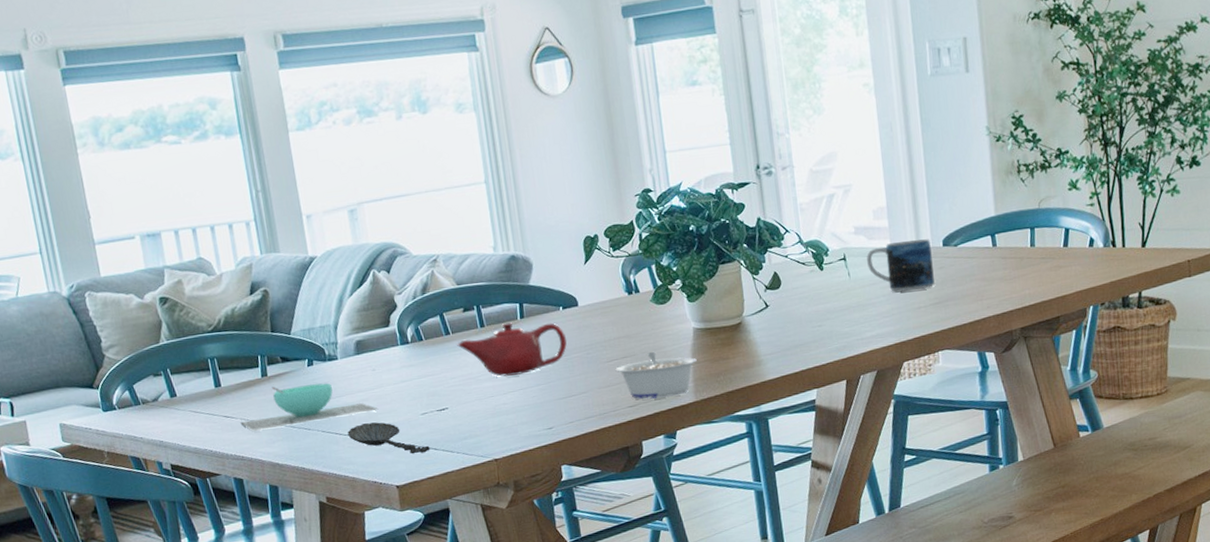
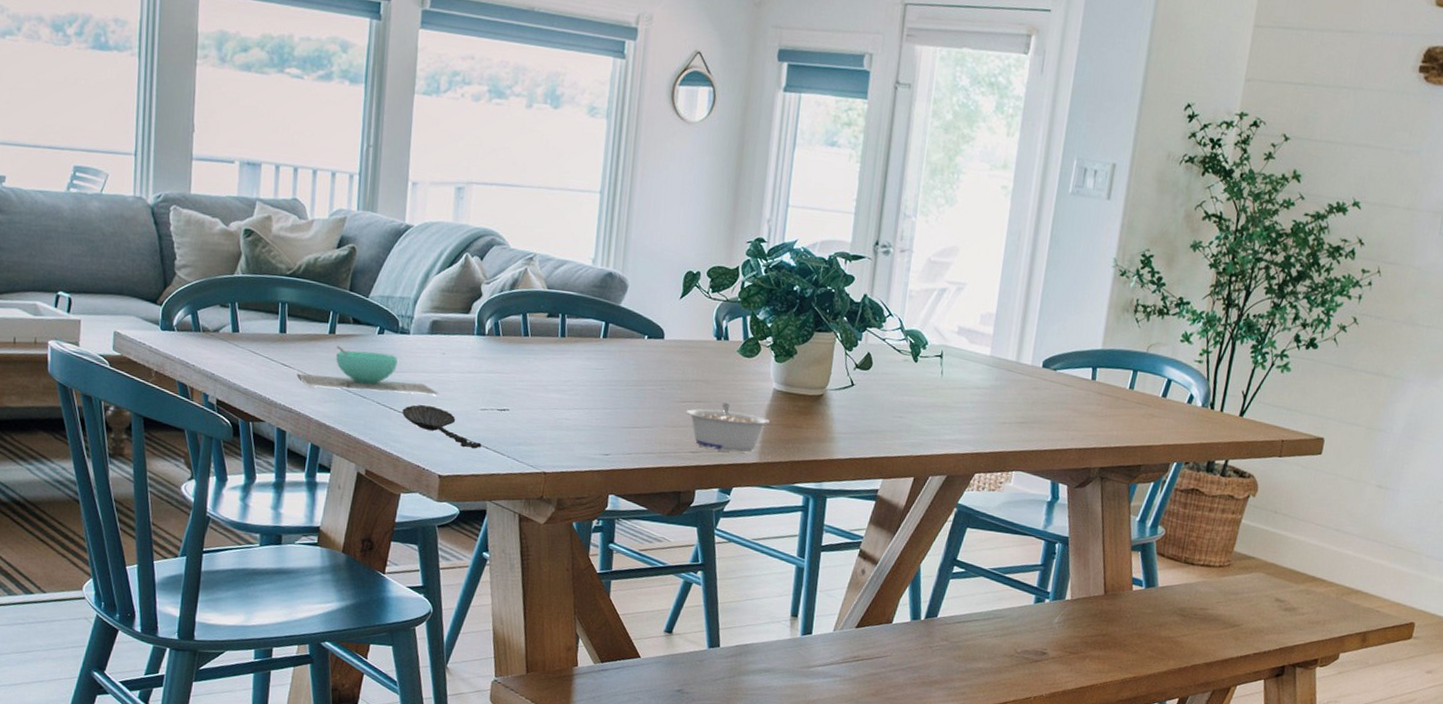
teapot: present [457,322,567,377] -> none [533,338,645,394]
mug: present [866,239,935,292] -> none [962,351,1031,406]

